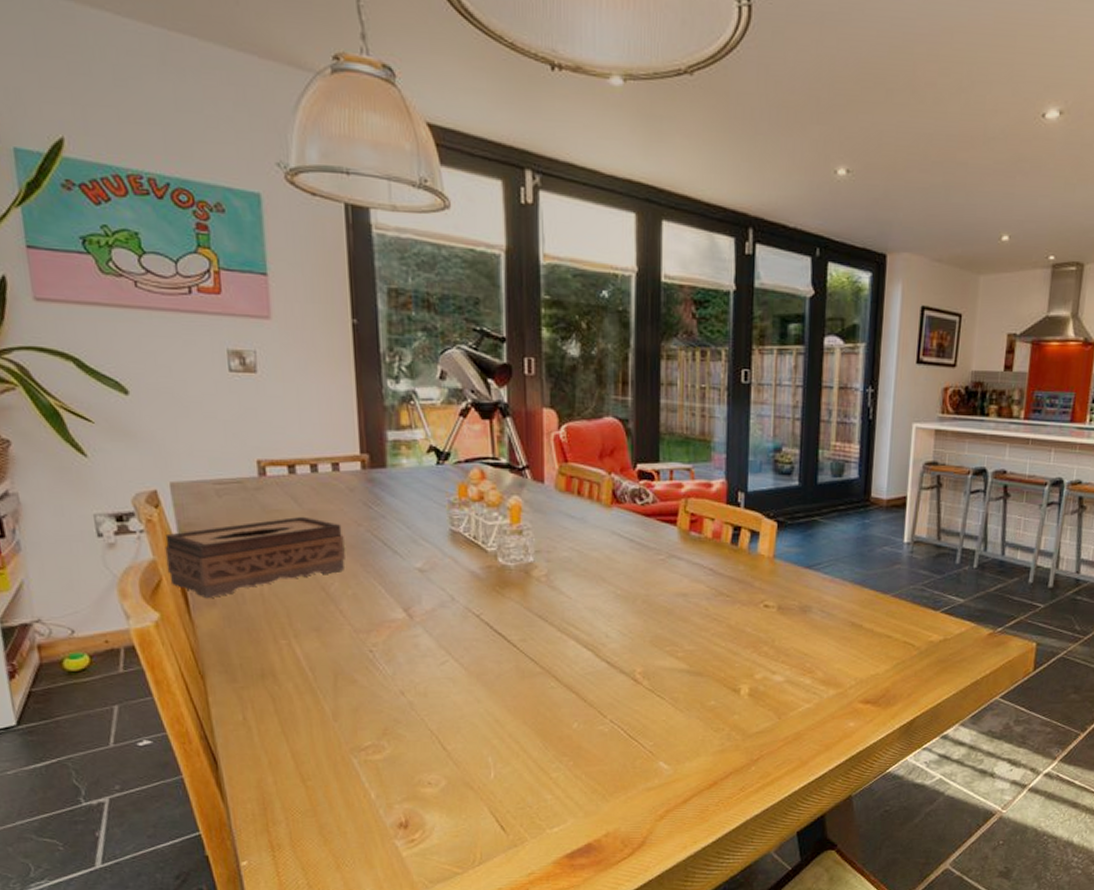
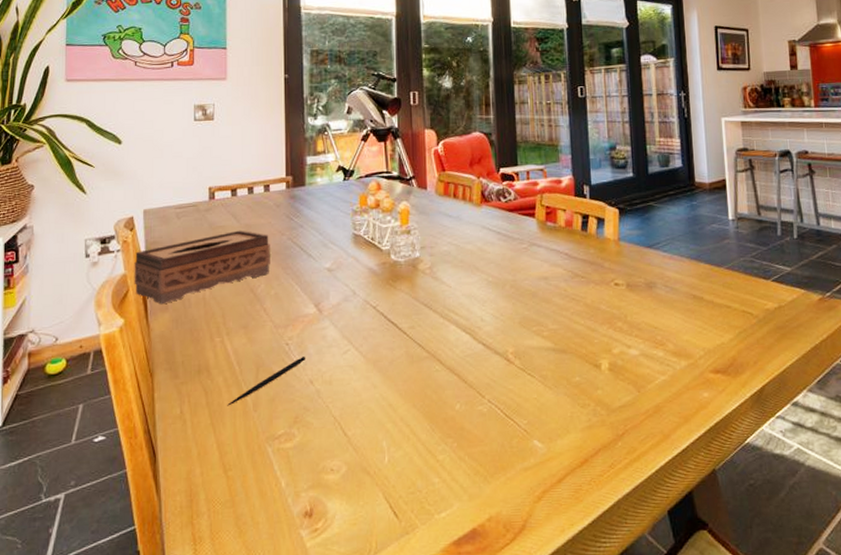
pen: none [300,666,395,714] -> present [227,357,306,406]

